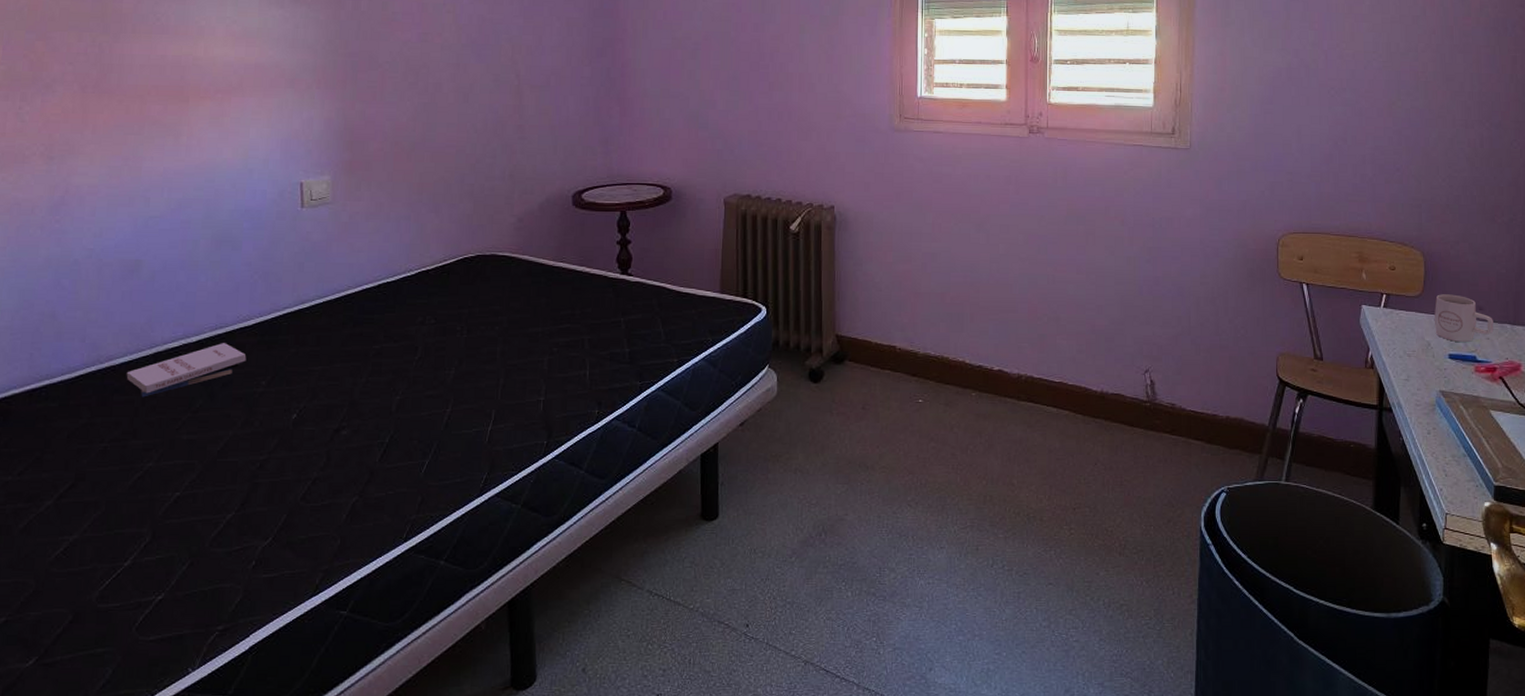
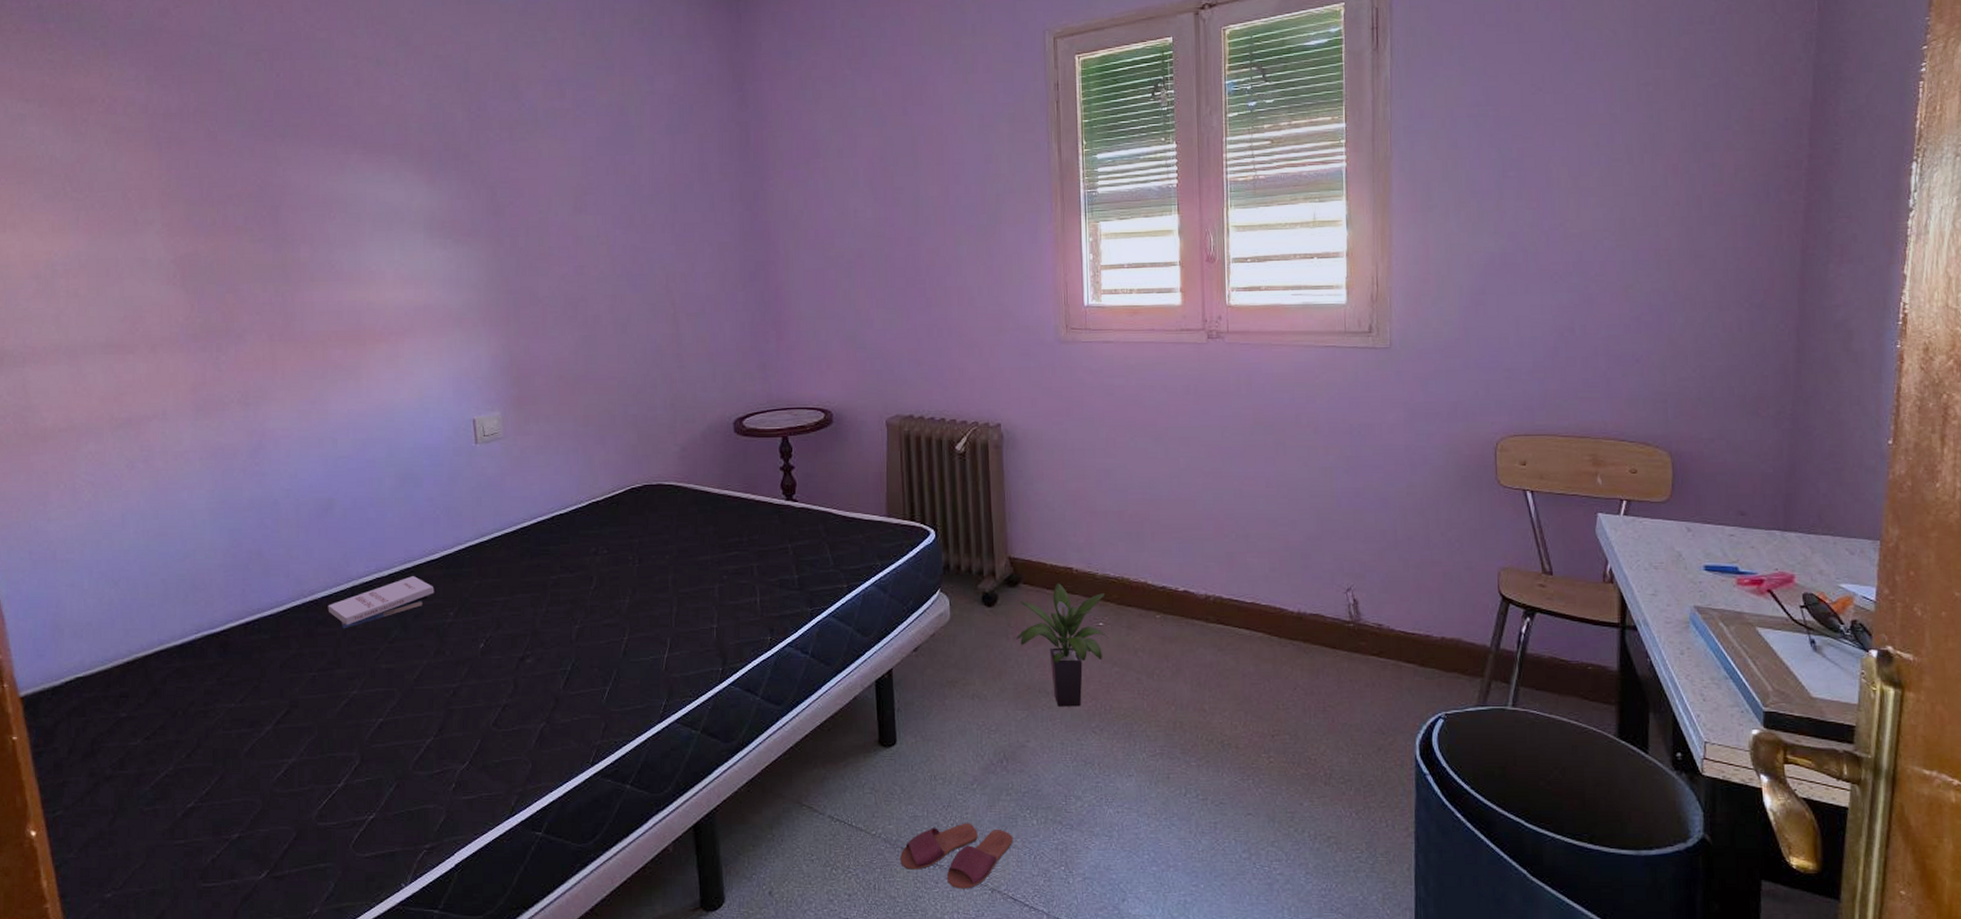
slippers: none [716,595,828,662] -> present [900,823,1013,889]
potted plant: none [840,361,927,481] -> present [1016,583,1108,707]
mug: present [1434,294,1494,343] -> none [1686,498,1759,553]

